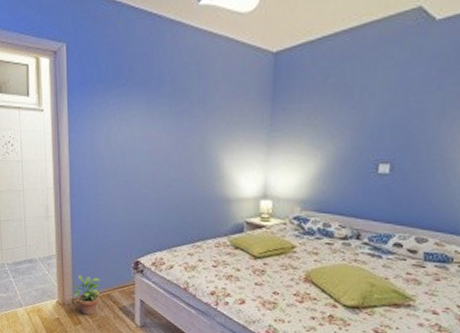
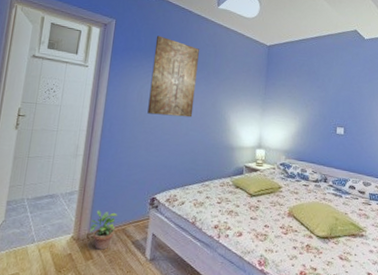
wall art: none [119,58,177,165] -> present [147,35,199,118]

